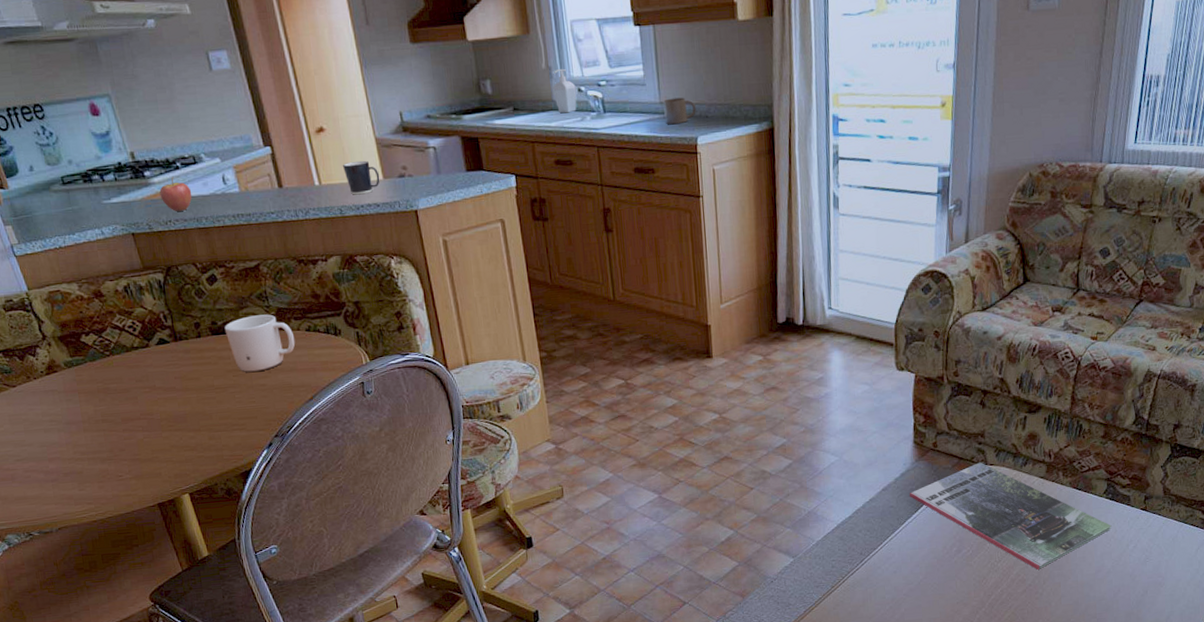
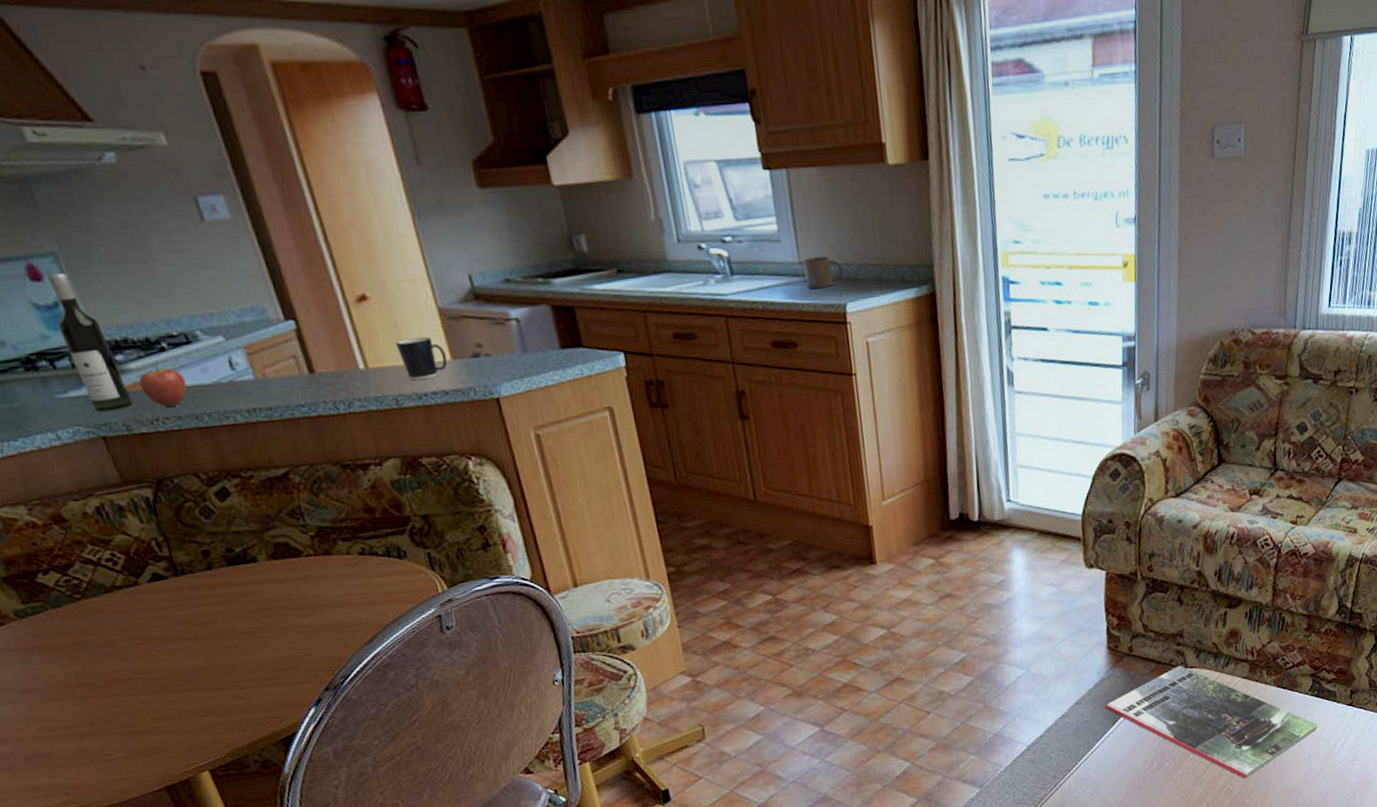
bottle: none [103,109,154,215] -> present [48,272,133,413]
mug: present [224,314,296,373] -> none [244,535,346,612]
soap bottle: present [552,68,577,113] -> none [665,220,697,276]

